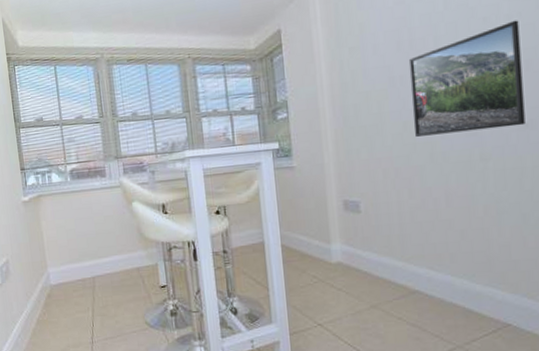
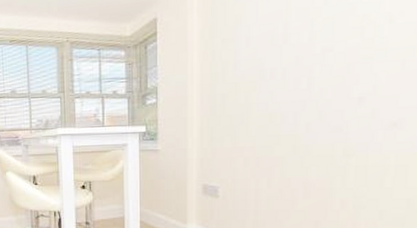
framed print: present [408,20,525,137] -> none [279,18,400,129]

